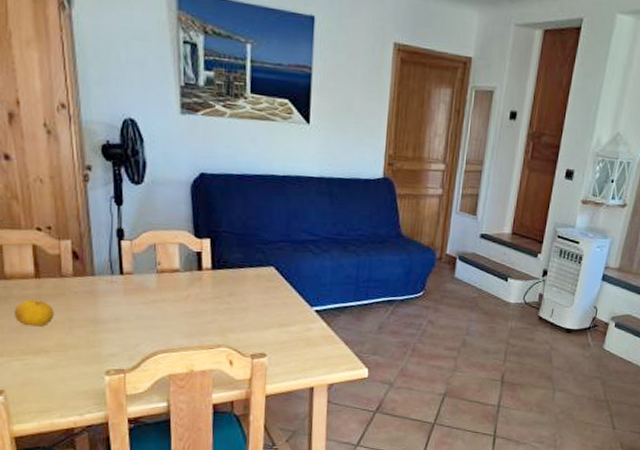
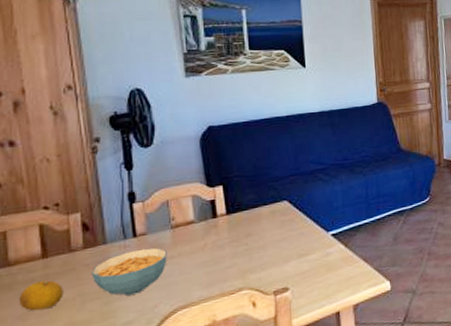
cereal bowl: none [79,287,151,330] -> present [91,248,167,296]

